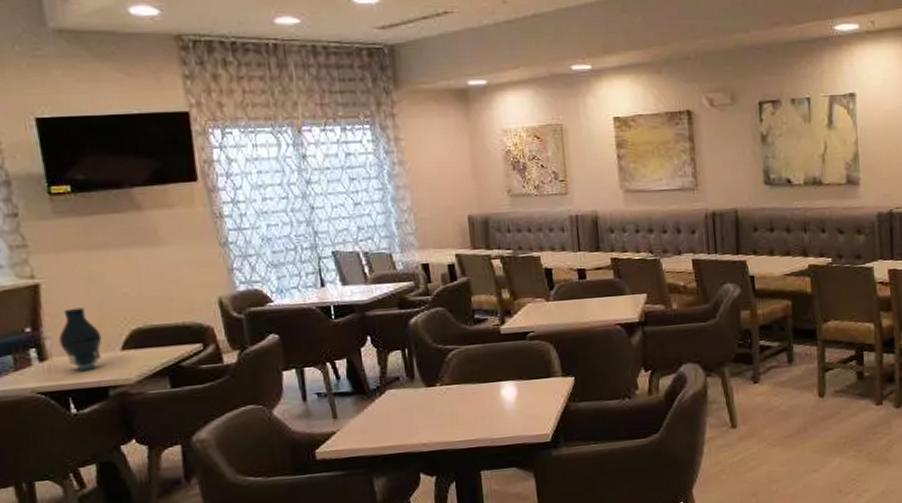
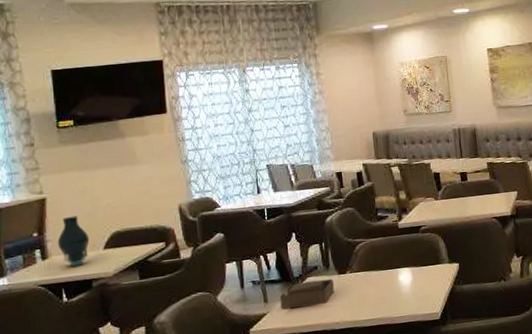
napkin holder: none [352,392,421,428] -> present [279,278,335,310]

